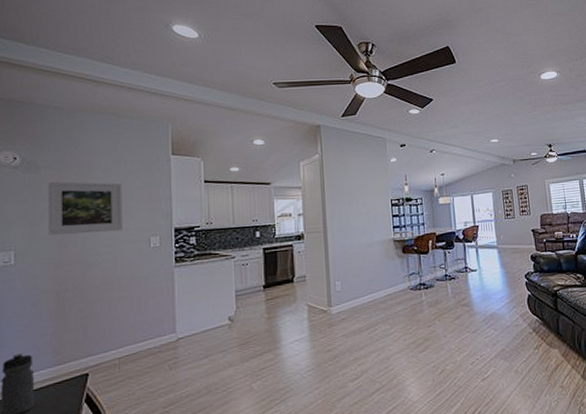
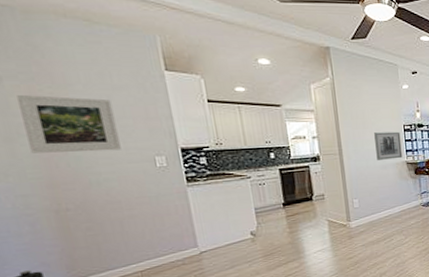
wall art: none [360,206,389,238] -> present [374,131,403,160]

